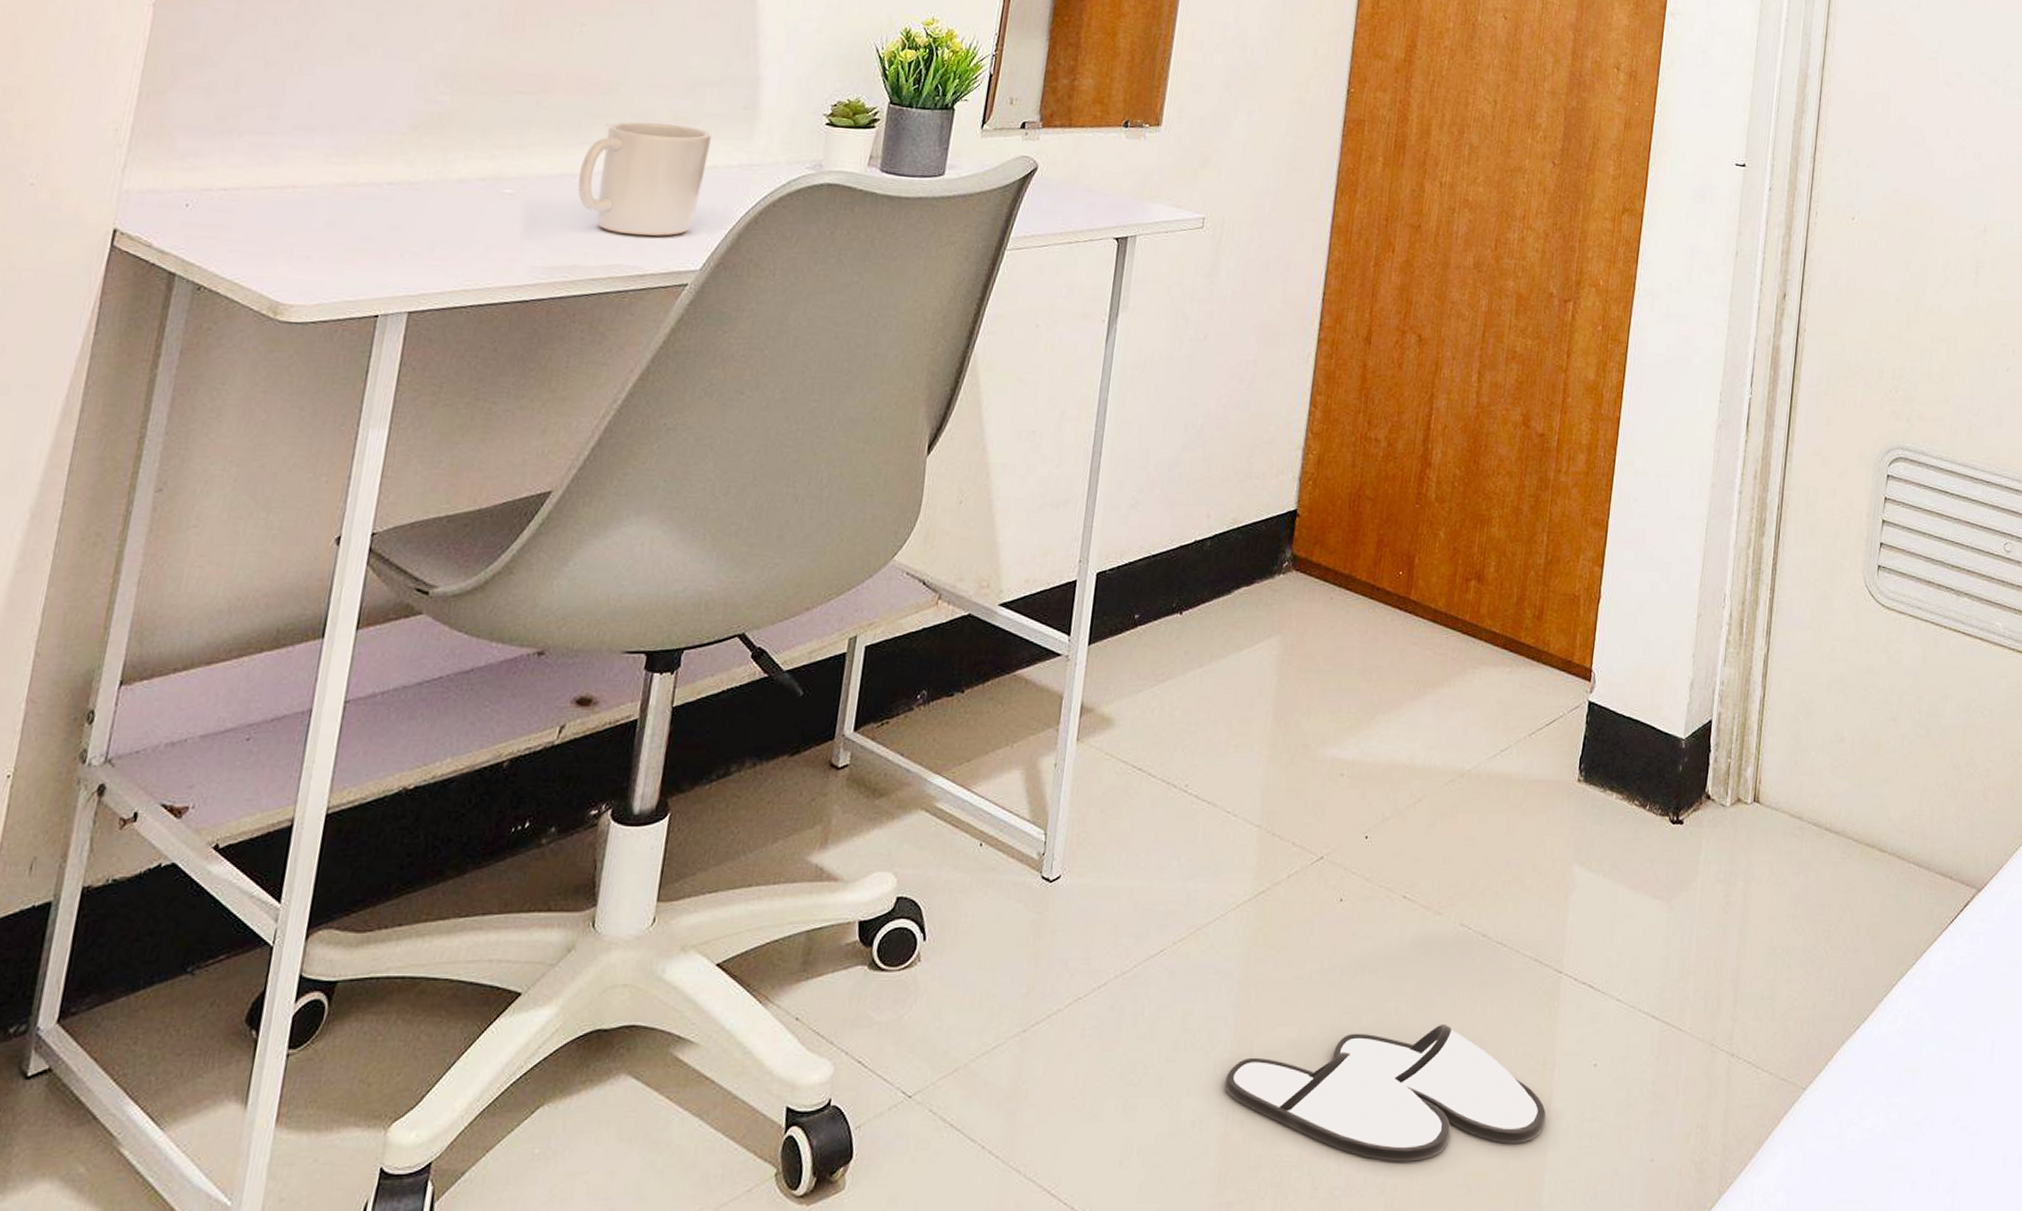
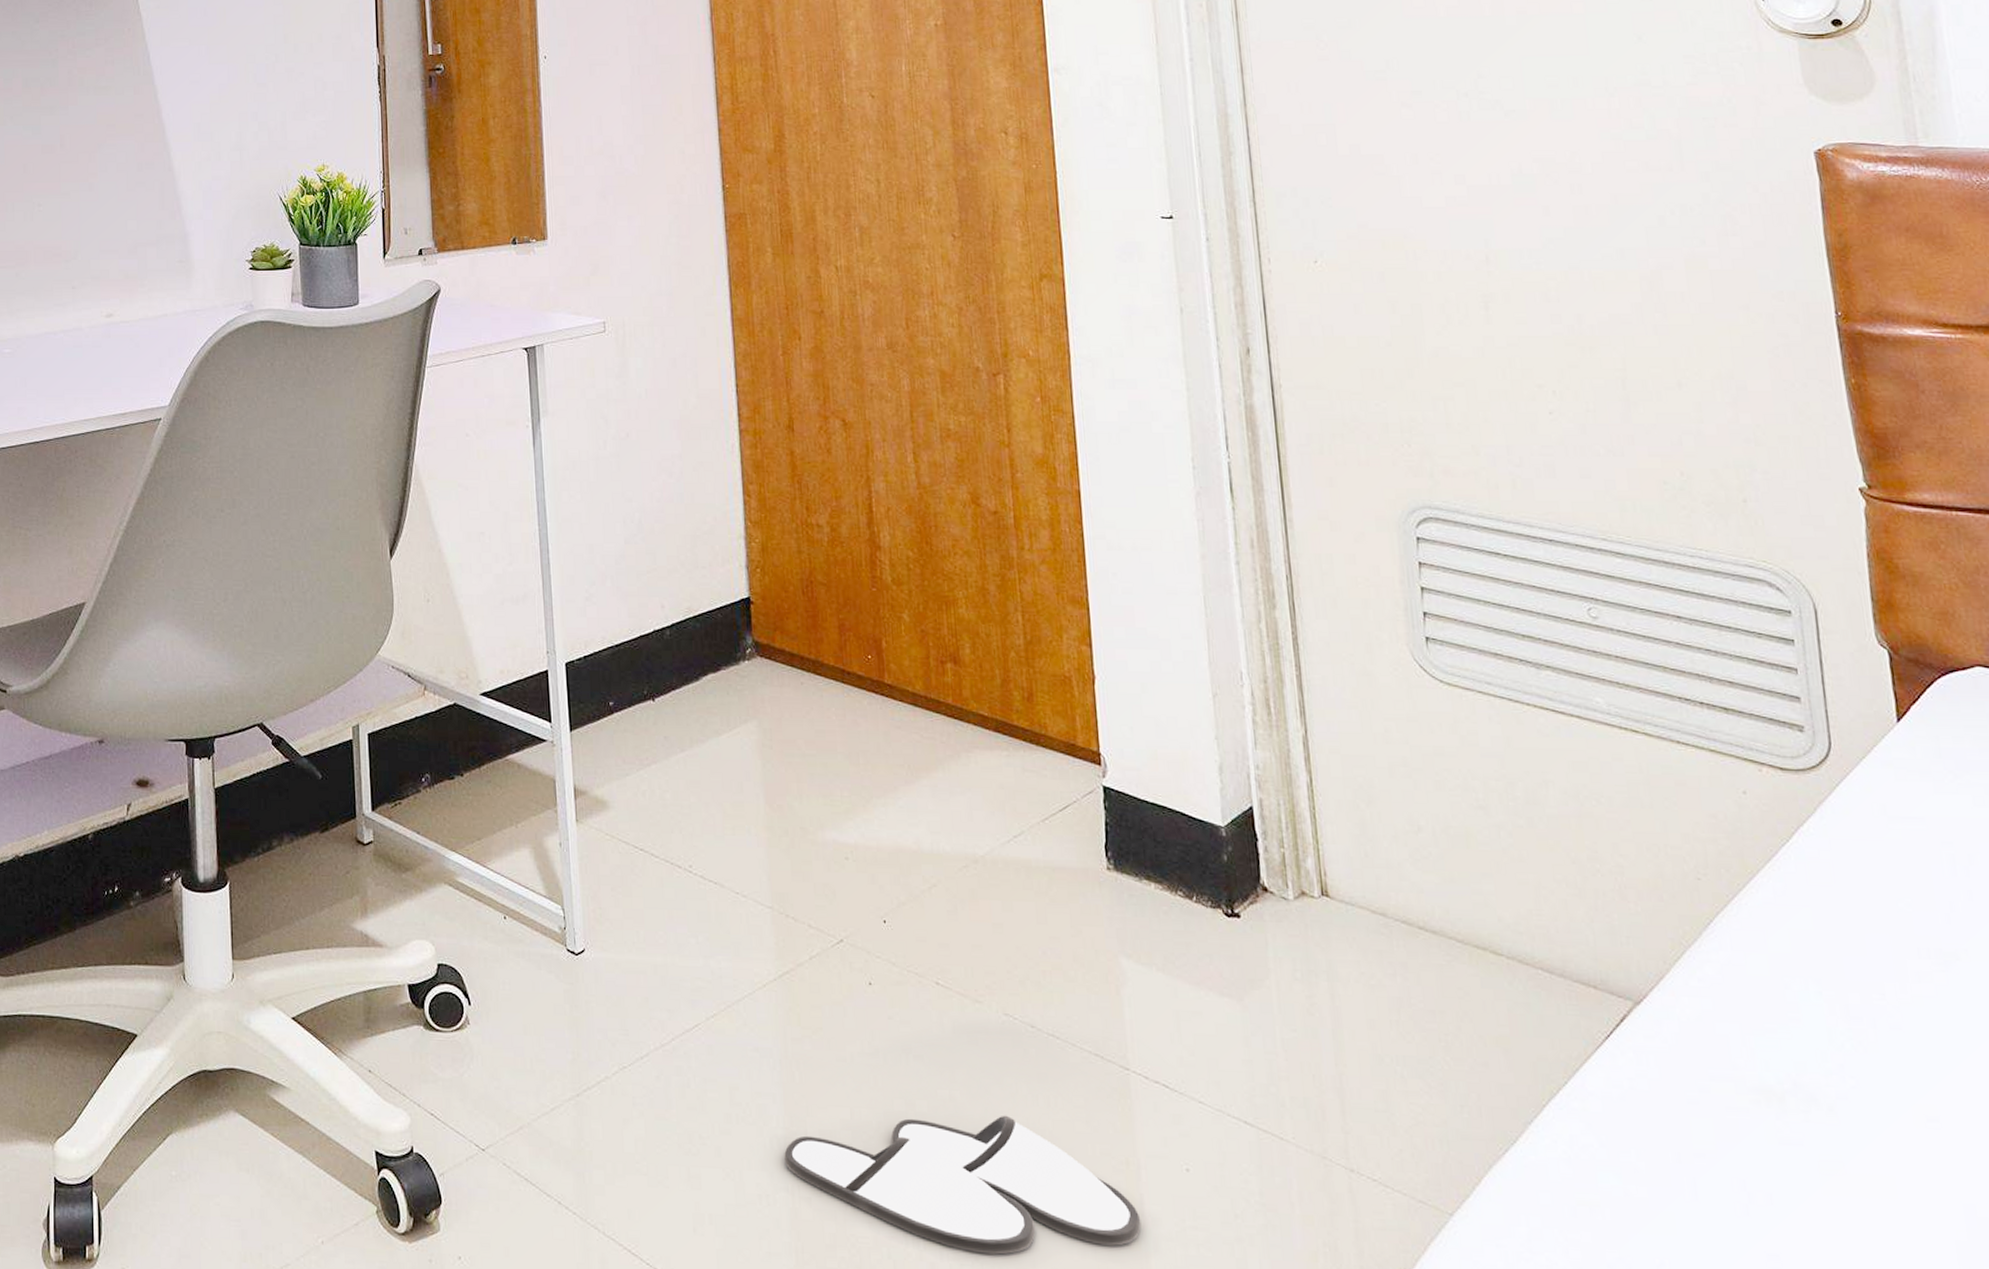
mug: present [577,121,713,236] -> none [58,281,158,380]

